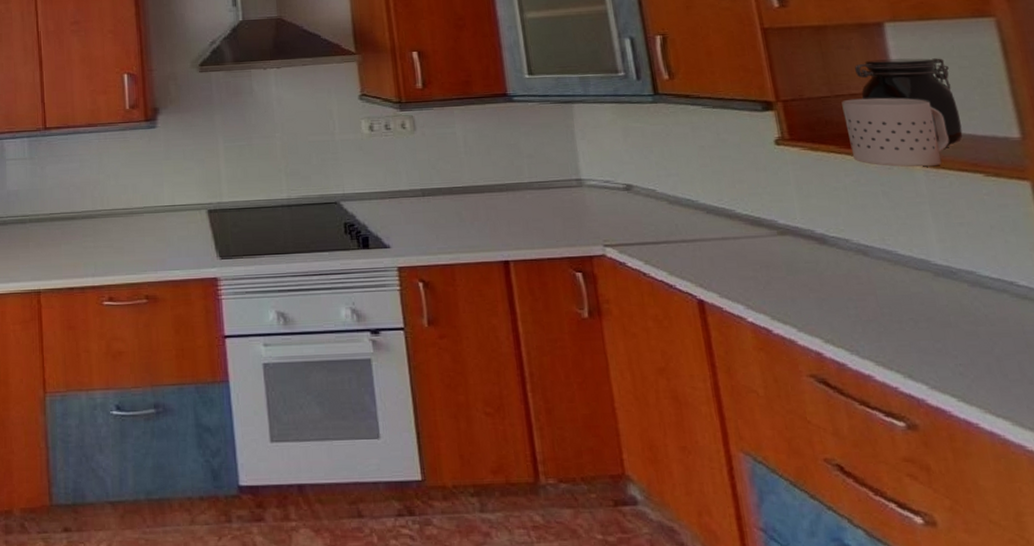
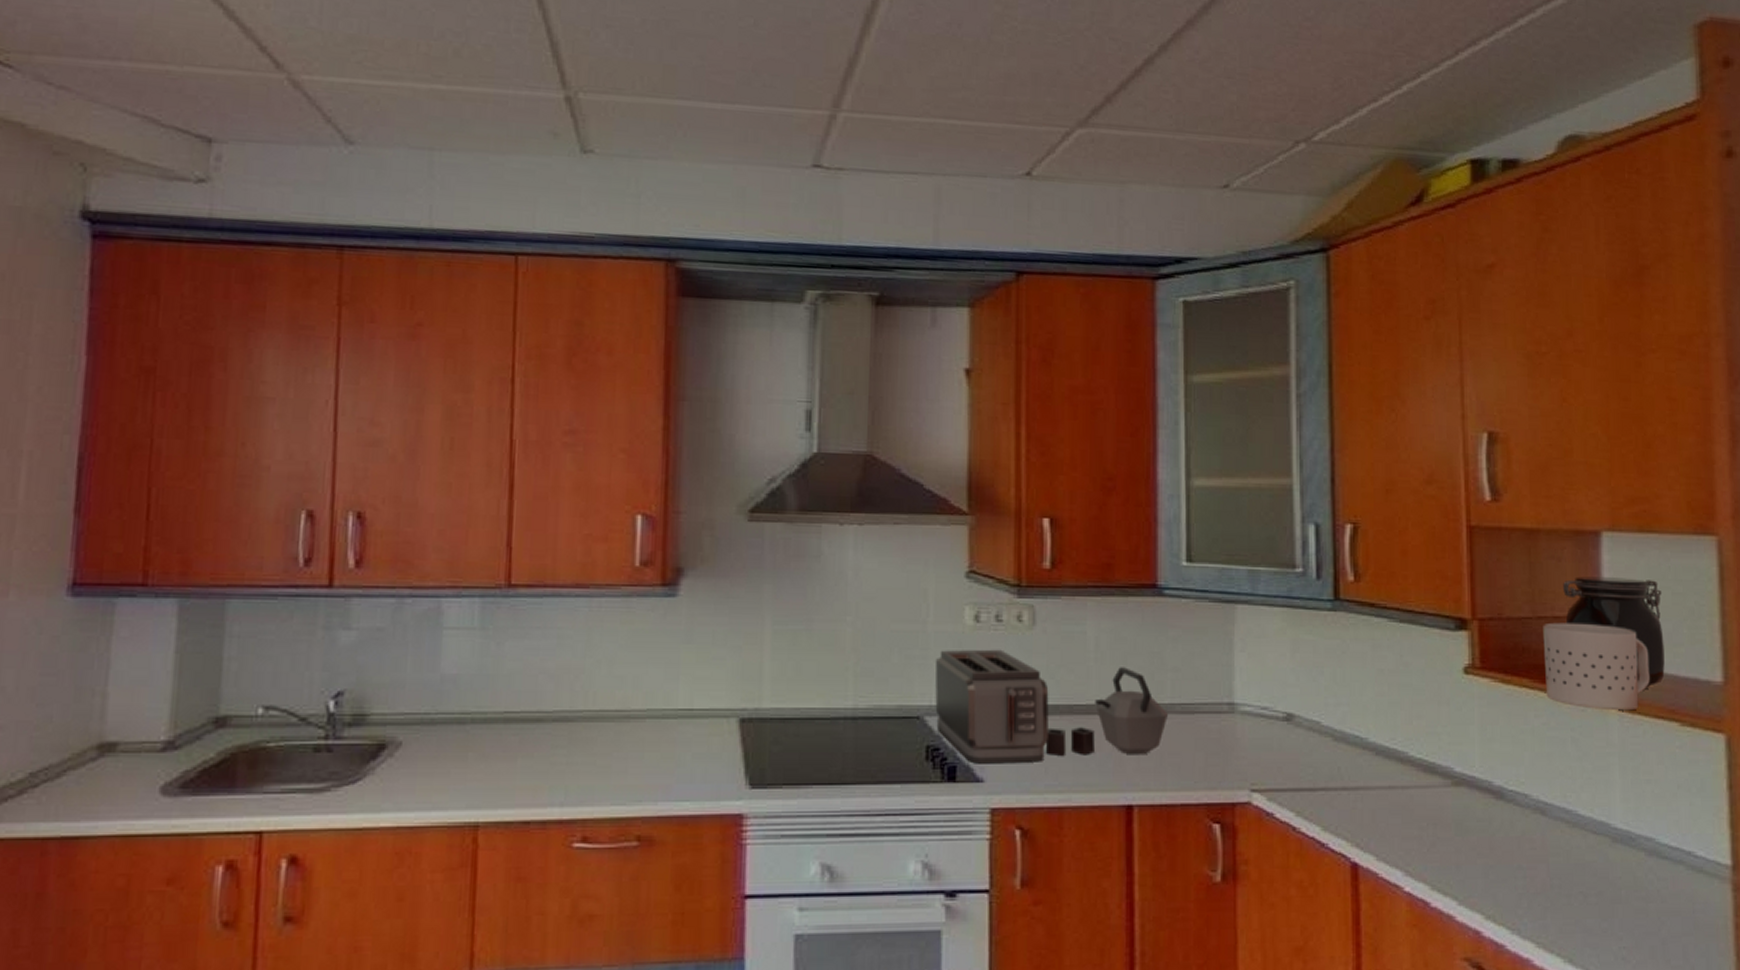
toaster: none [344,149,436,235] -> present [935,649,1049,764]
kettle: none [434,157,529,226] -> present [1046,667,1169,756]

